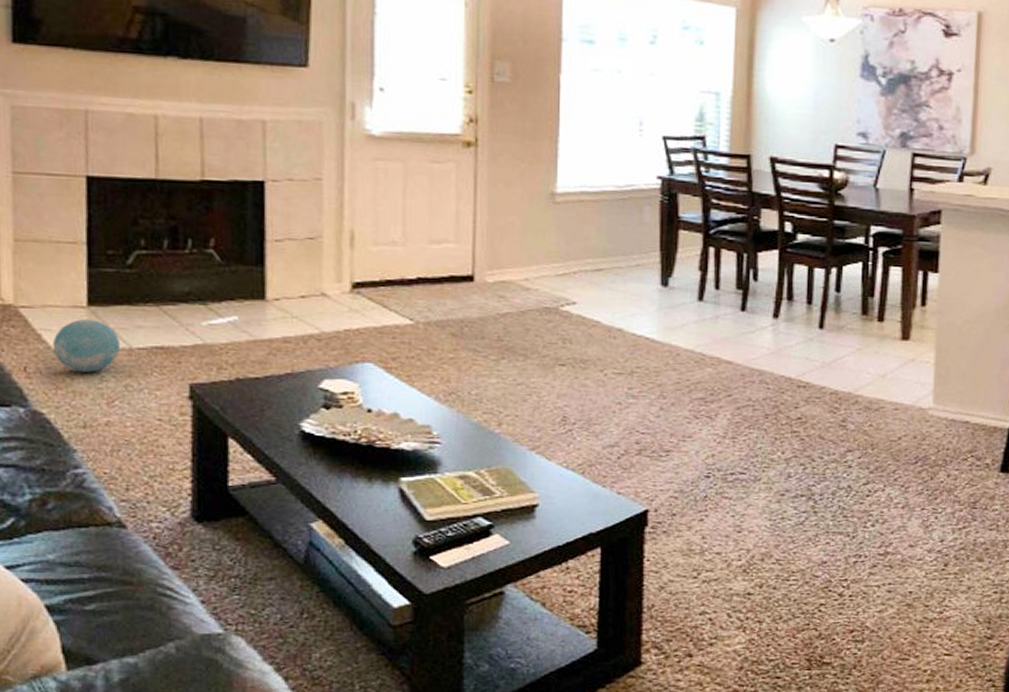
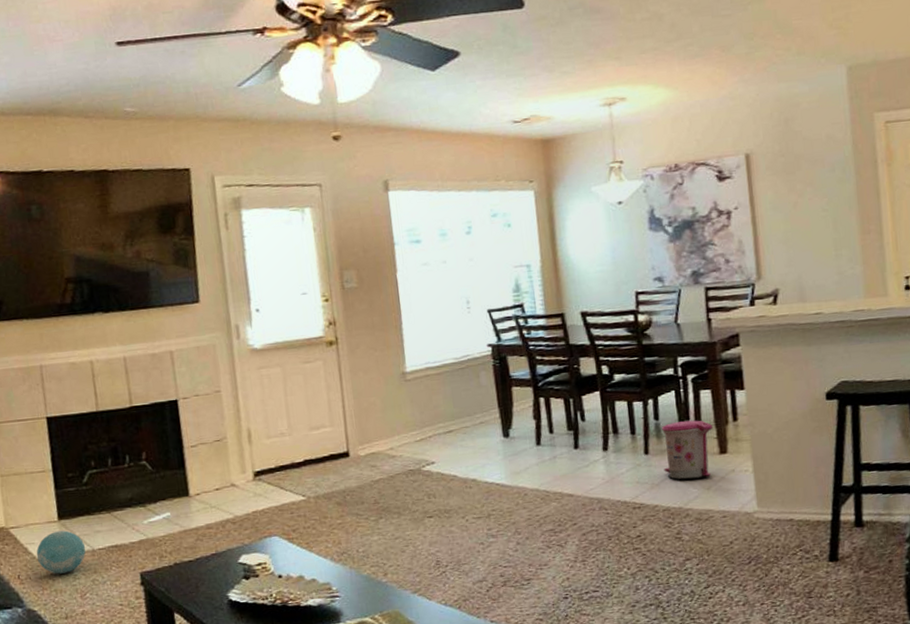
trash can: none [838,297,899,364] -> present [661,420,713,480]

